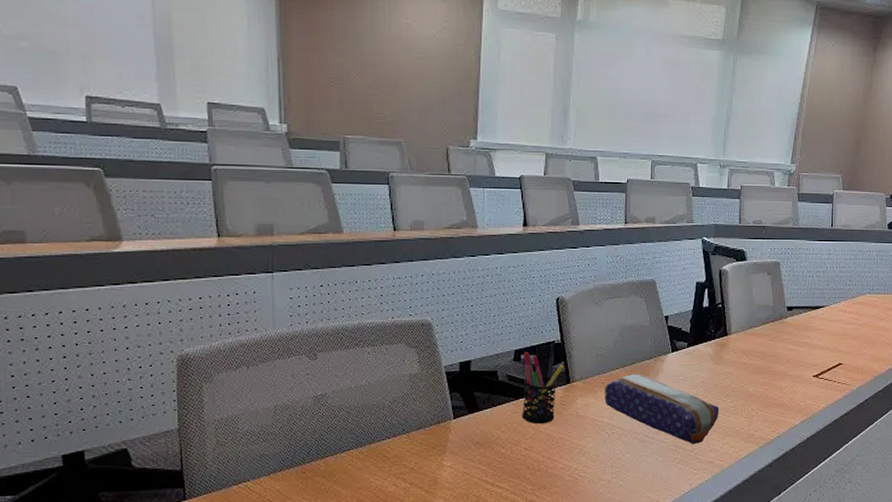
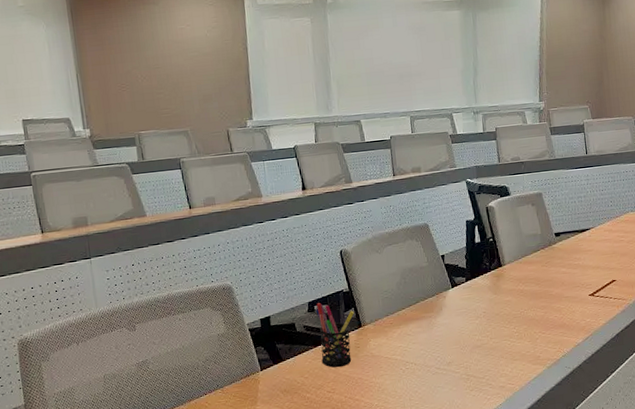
pencil case: present [605,373,720,444] -> none [394,310,504,371]

